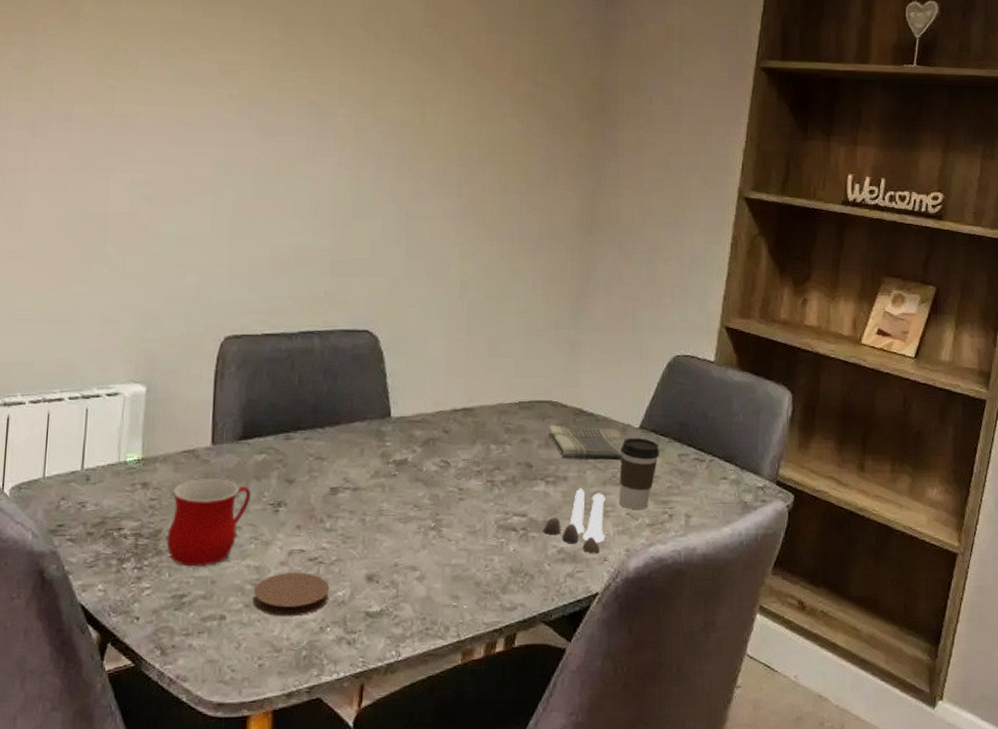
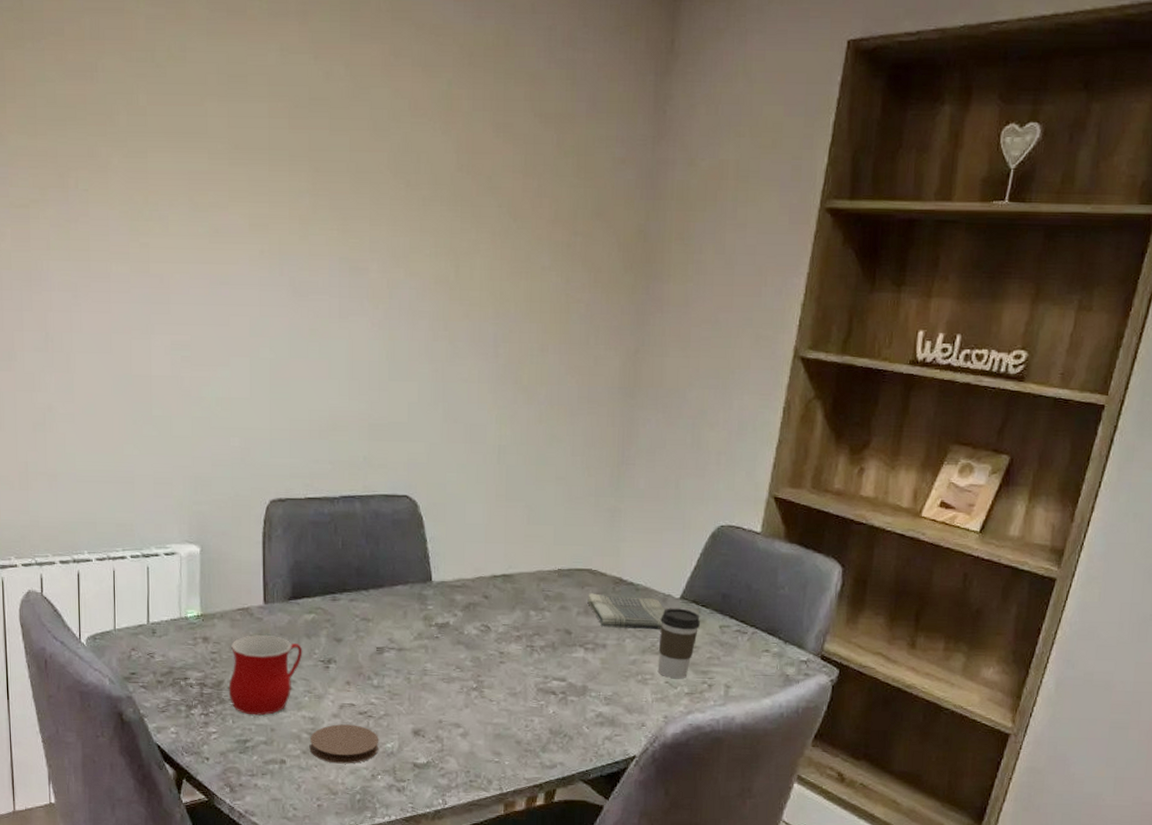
salt and pepper shaker set: present [542,488,605,554] -> none [581,656,644,719]

